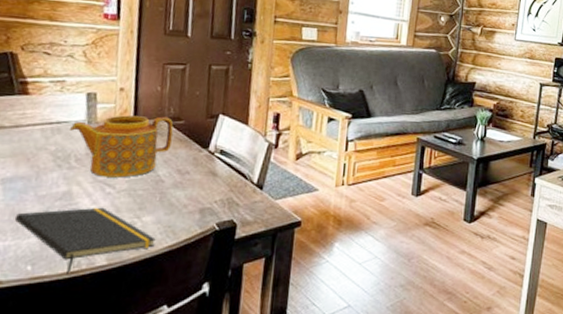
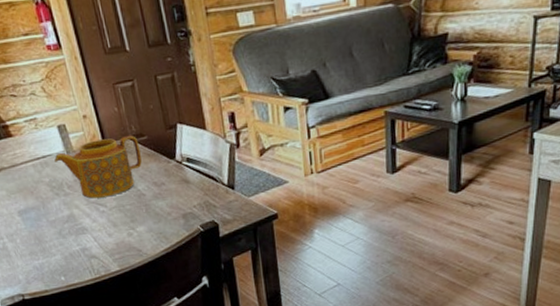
notepad: present [15,207,156,275] -> none [39,224,153,281]

